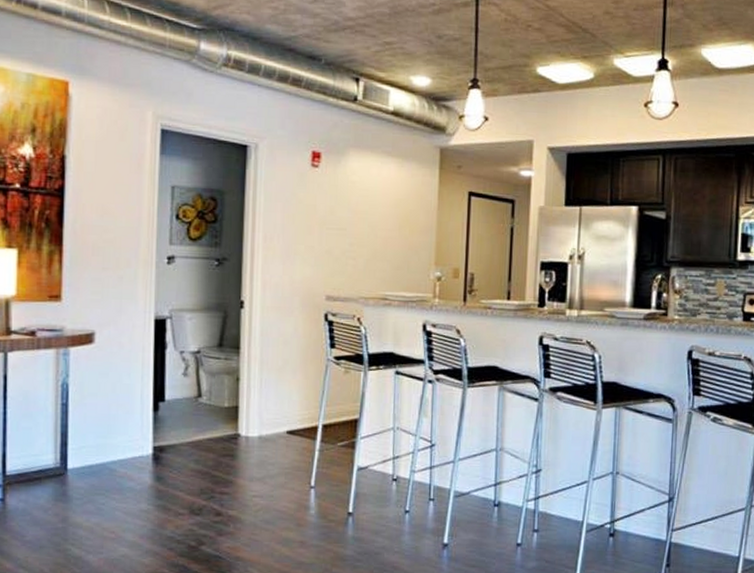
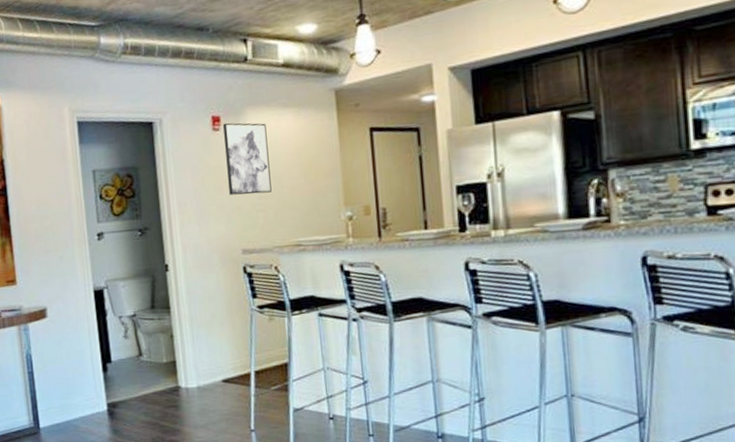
wall art: none [320,160,367,241] -> present [223,122,272,195]

